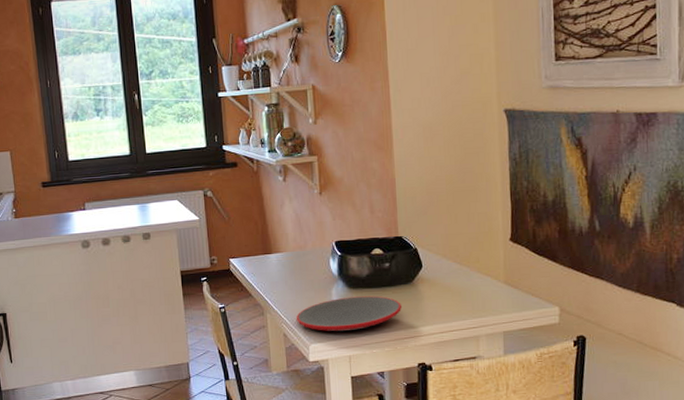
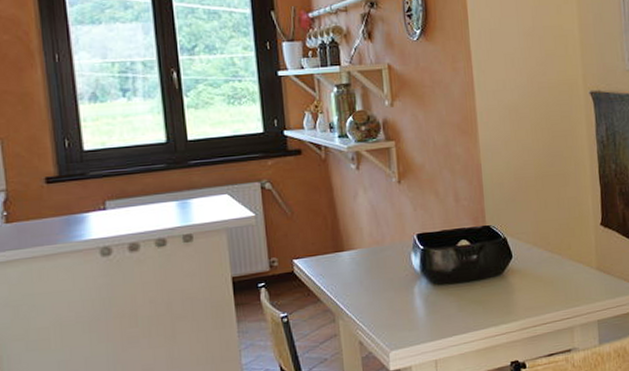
plate: present [295,295,403,331] -> none [373,291,492,335]

